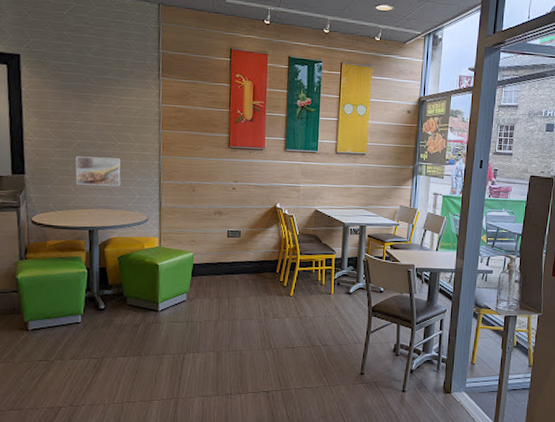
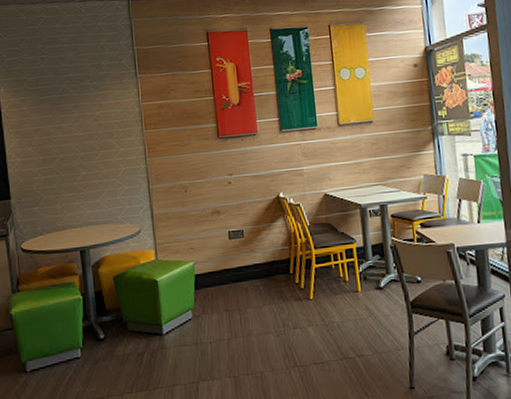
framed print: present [75,156,121,187] -> none [60,168,108,203]

